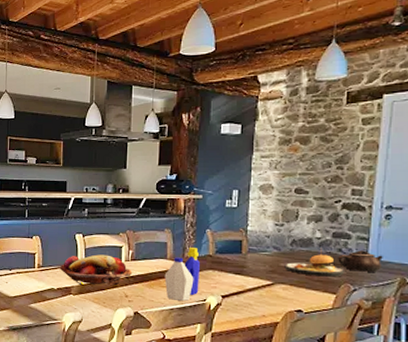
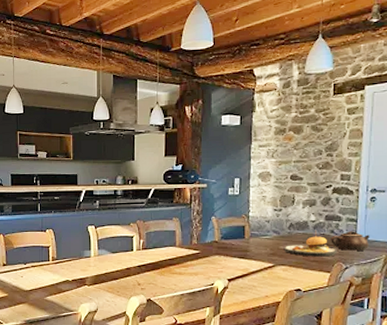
fruit basket: present [58,254,132,286] -> none [72,245,143,276]
bottle: present [164,248,200,301] -> none [174,235,207,286]

